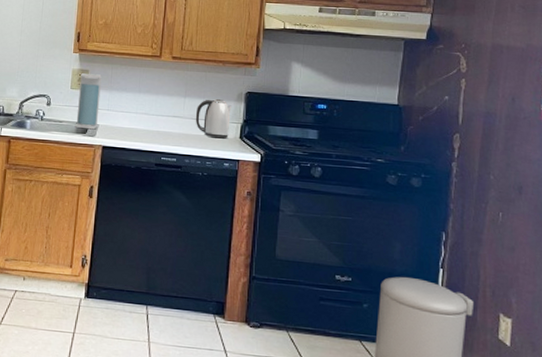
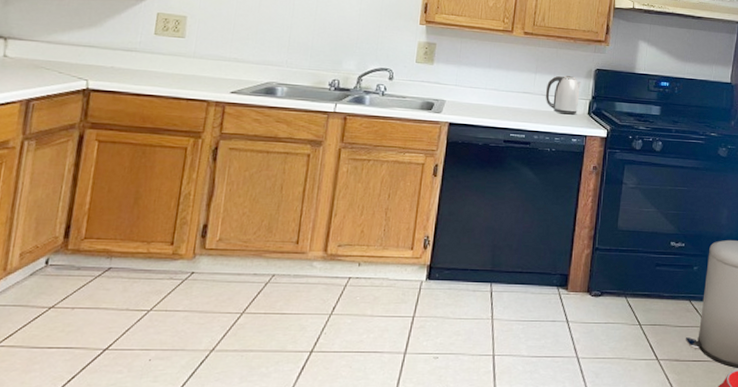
soap dispenser: present [76,72,102,130] -> none [420,45,450,106]

